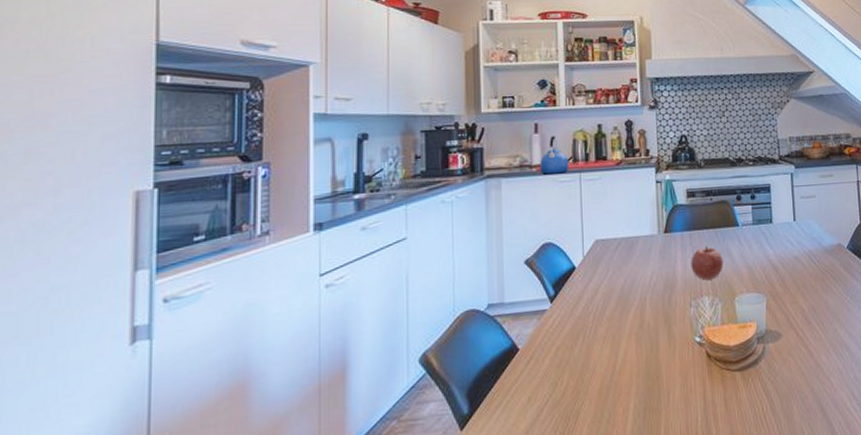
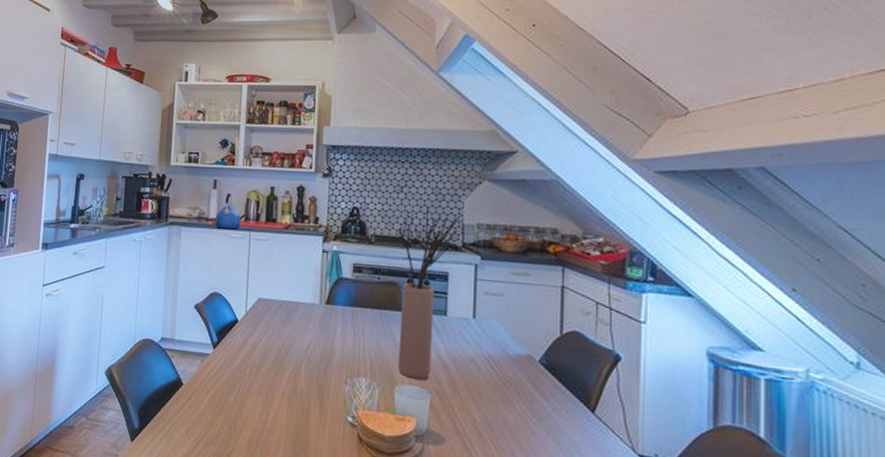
fruit: present [690,245,723,280] -> none [350,325,386,362]
vase: none [723,126,775,288] -> present [397,205,460,381]

